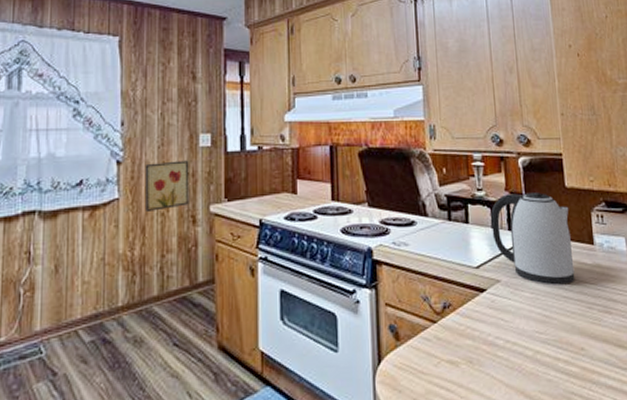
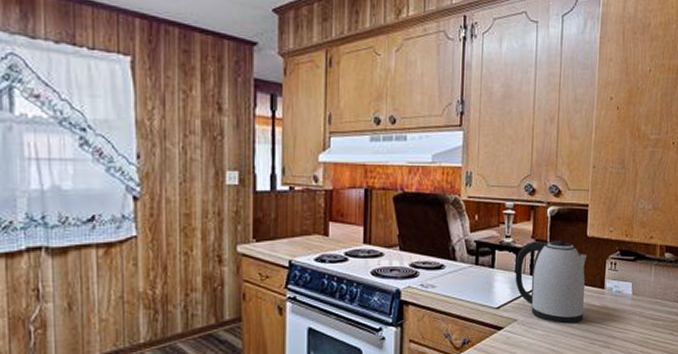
wall art: present [144,160,189,213] -> none [165,198,215,251]

